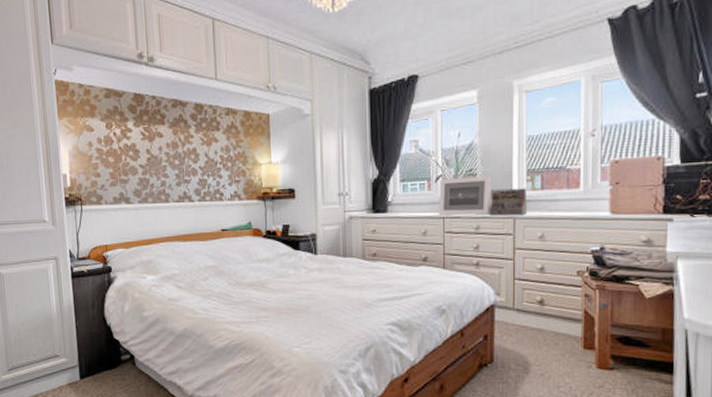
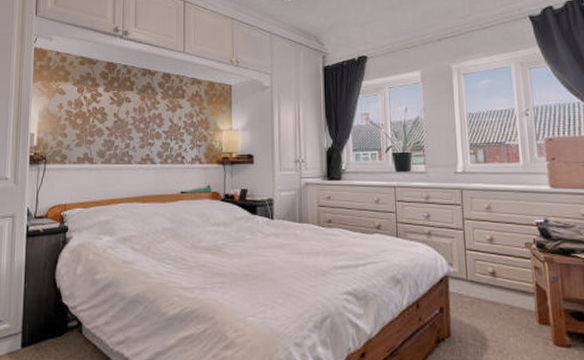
picture frame: present [438,176,492,216] -> none [389,148,439,185]
jewelry box: present [489,188,528,217] -> none [437,161,473,187]

